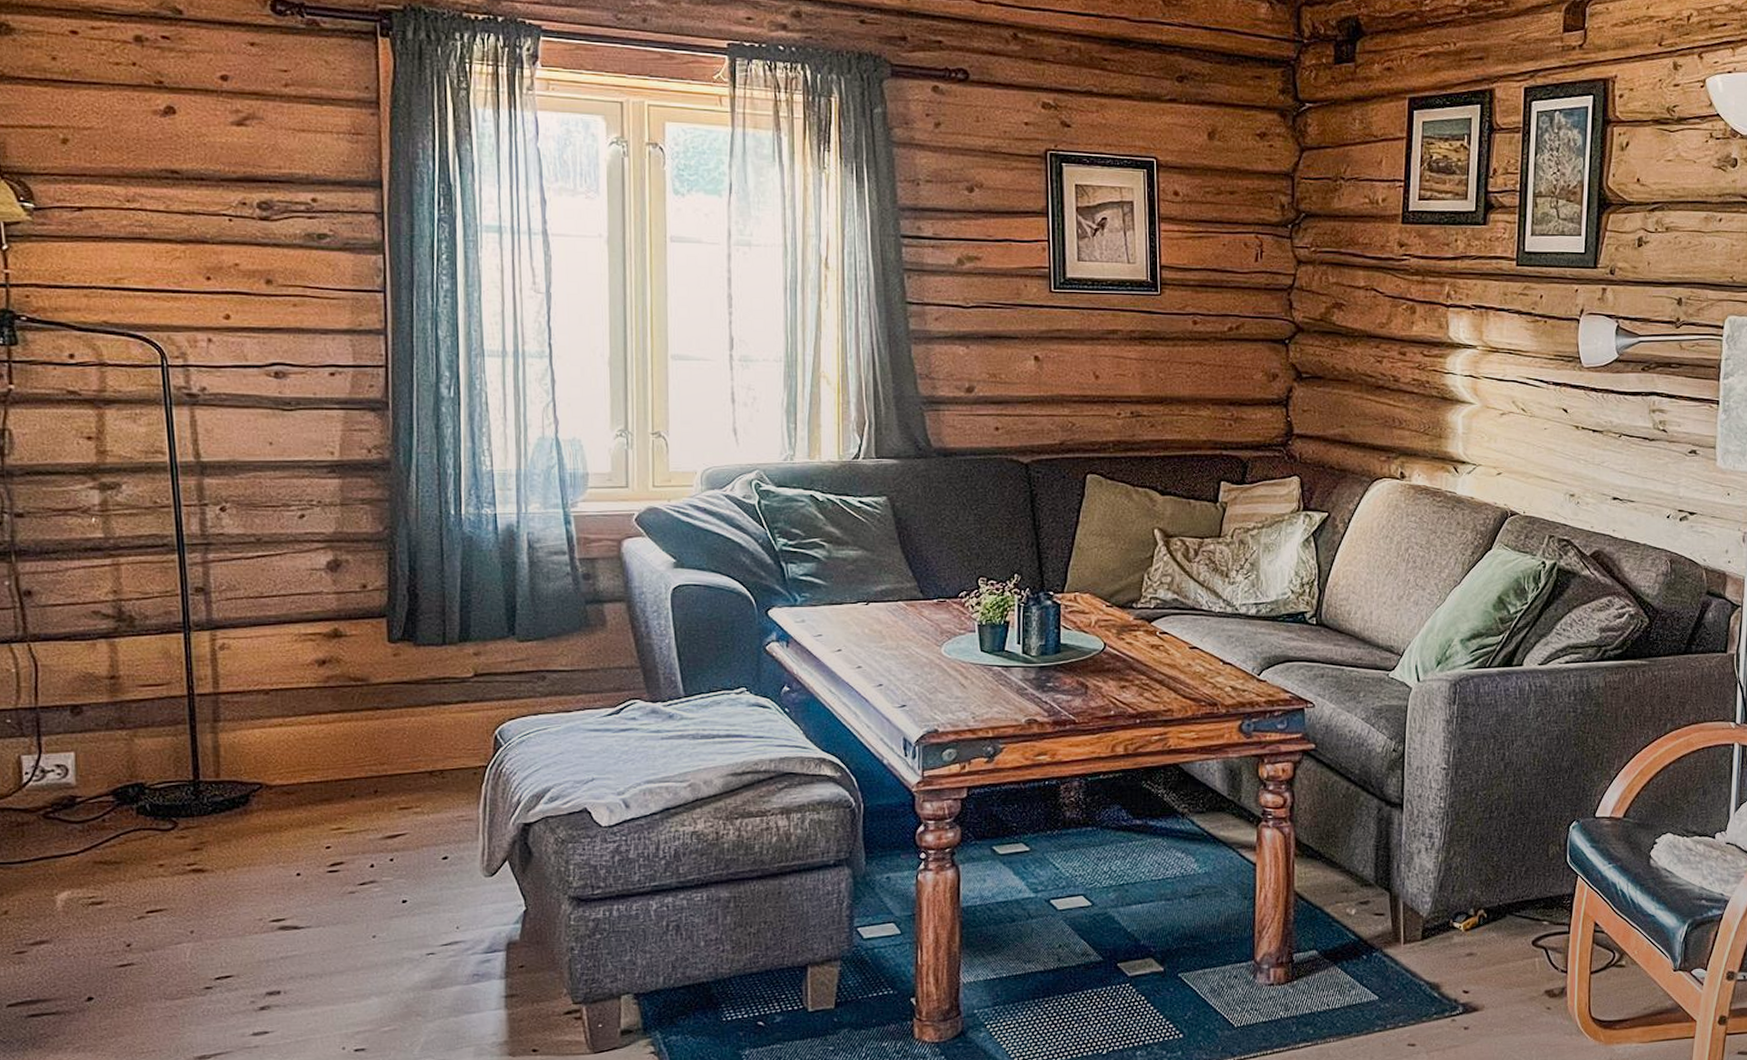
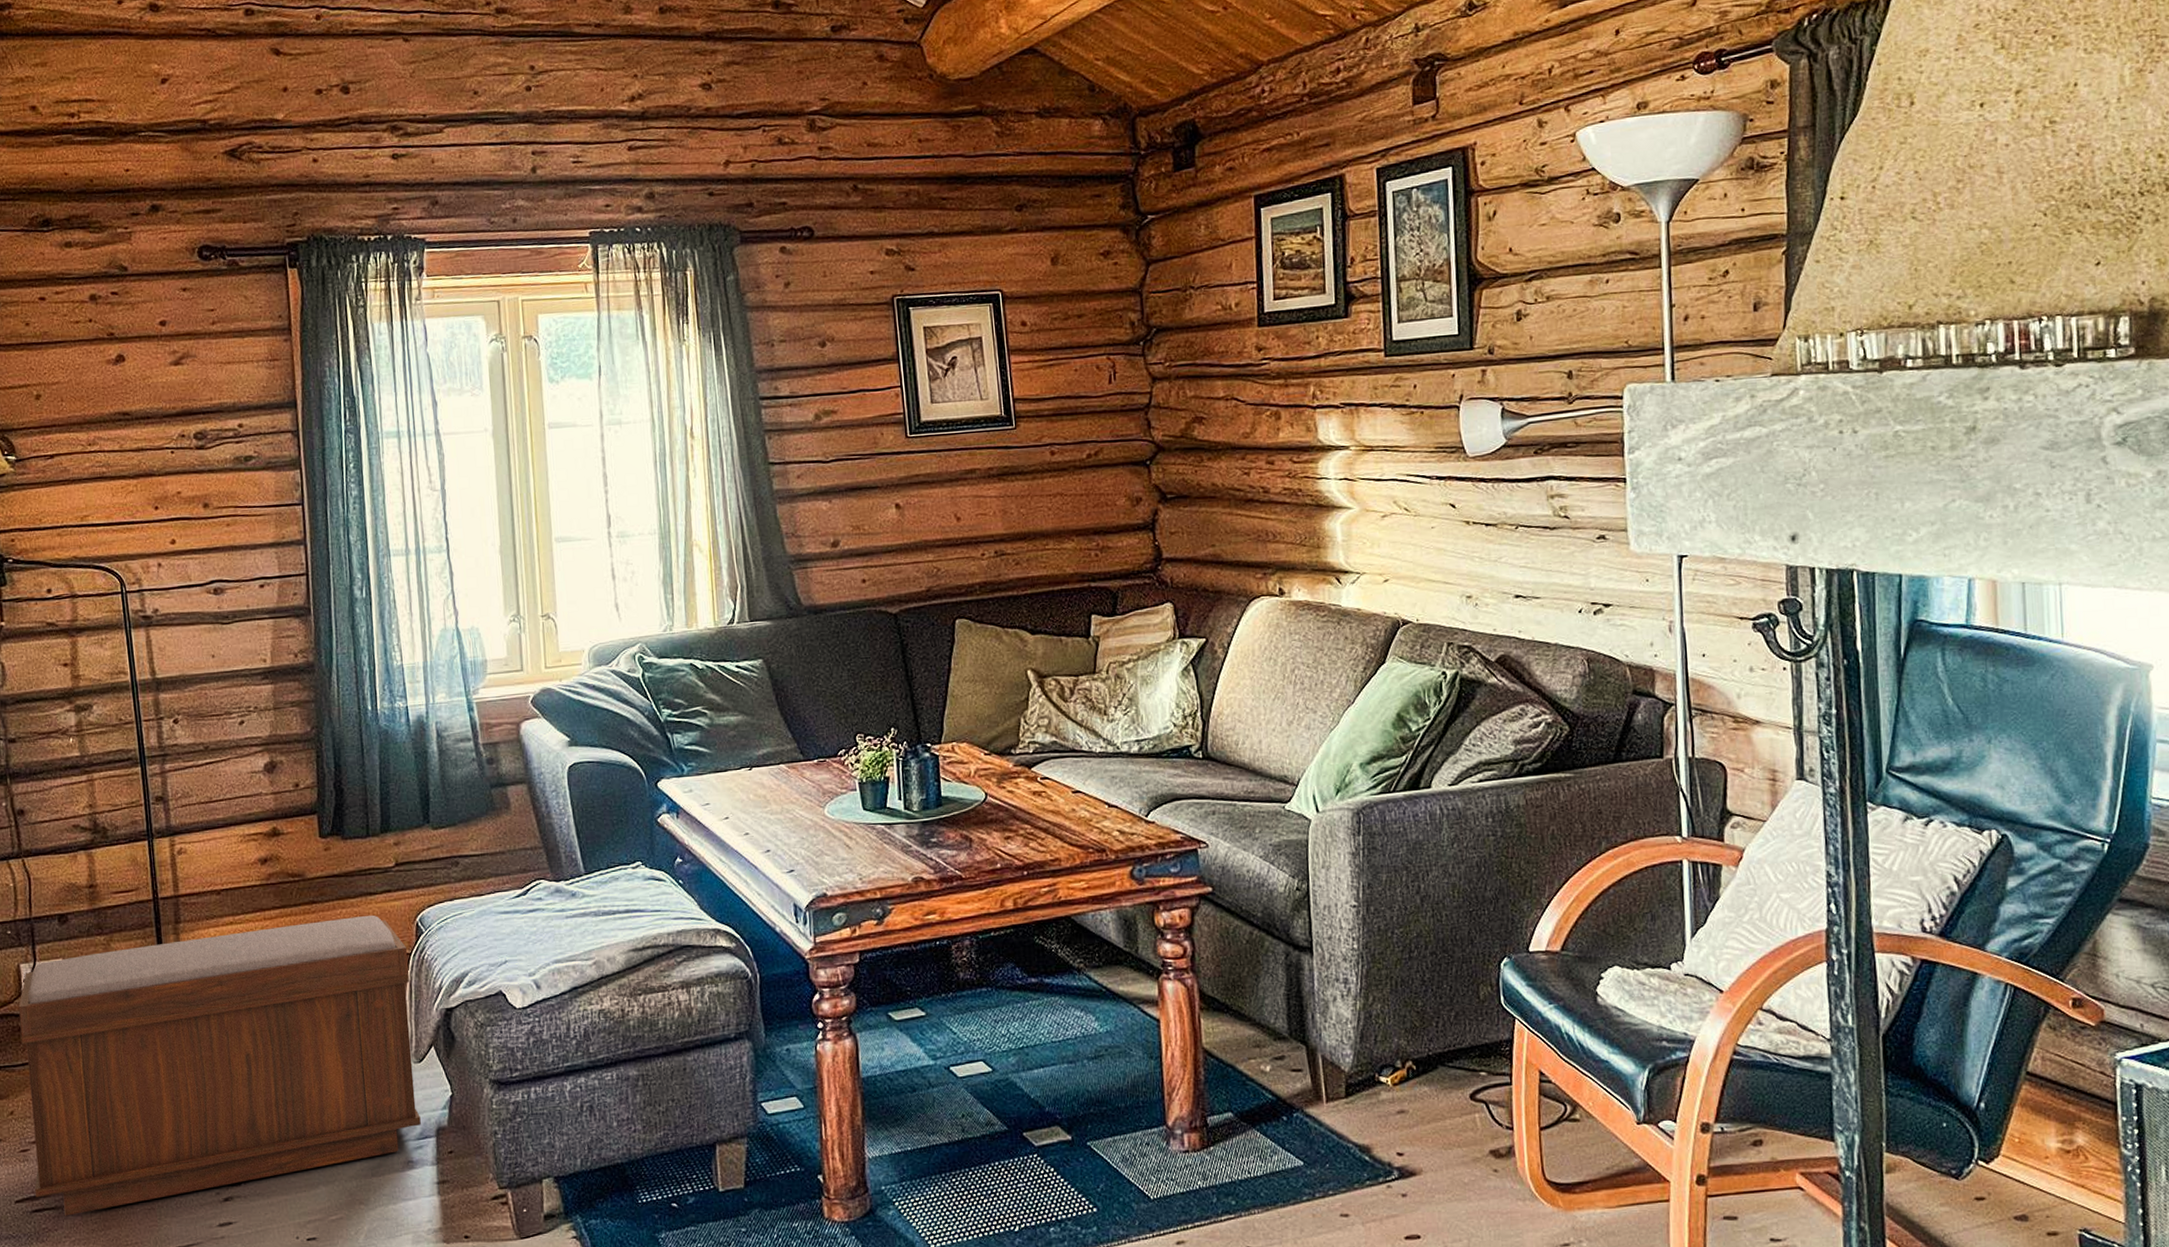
bench: none [18,725,490,1022] -> present [18,915,421,1216]

